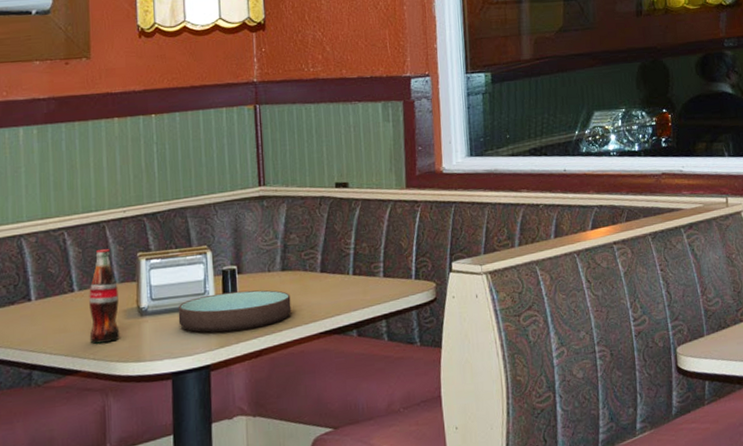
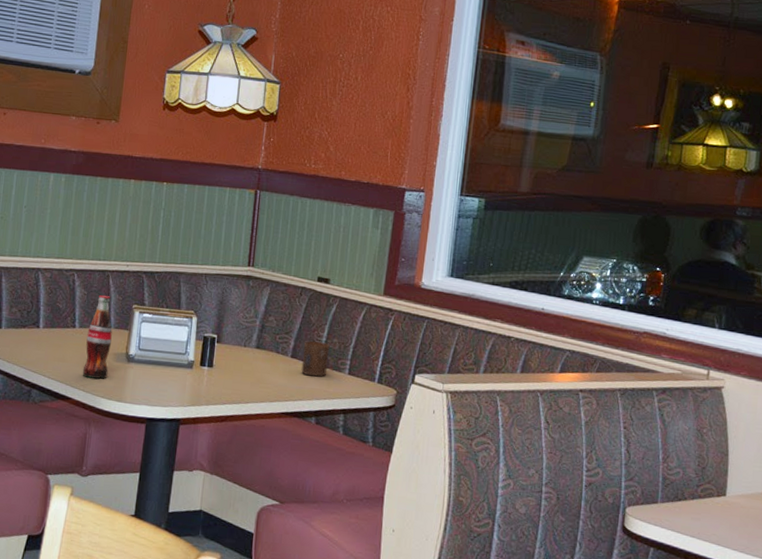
bowl: present [178,289,292,333] -> none [159,356,261,395]
cup: none [331,249,360,288] -> present [301,341,330,377]

